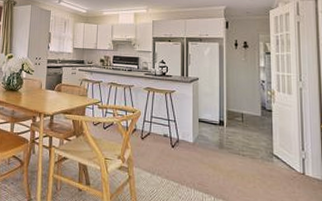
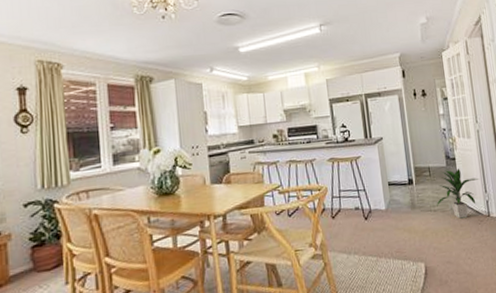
indoor plant: none [246,119,296,170] -> present [437,168,479,219]

